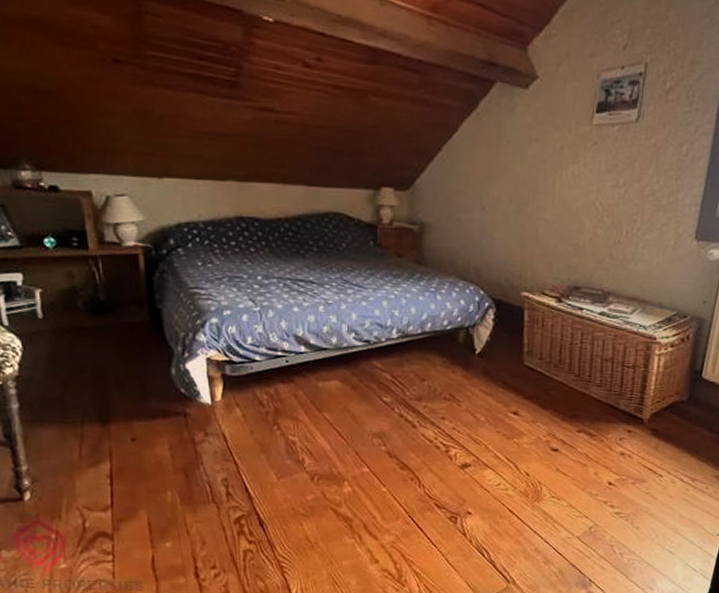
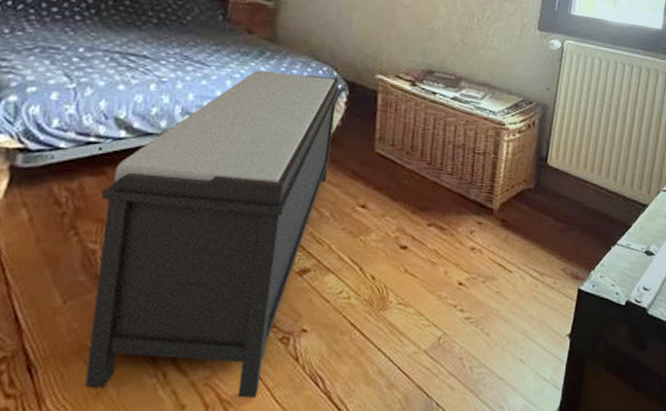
bench: none [293,290,487,560] -> present [85,70,340,399]

